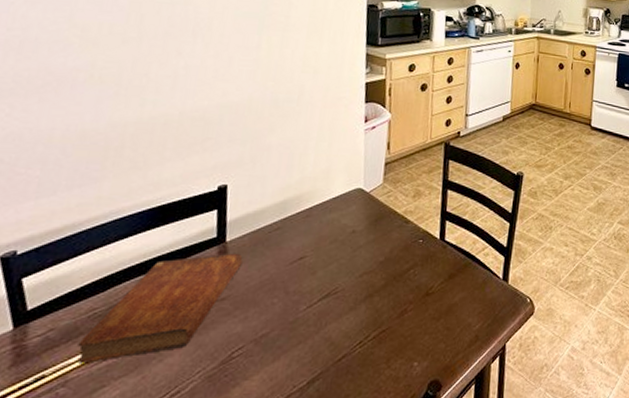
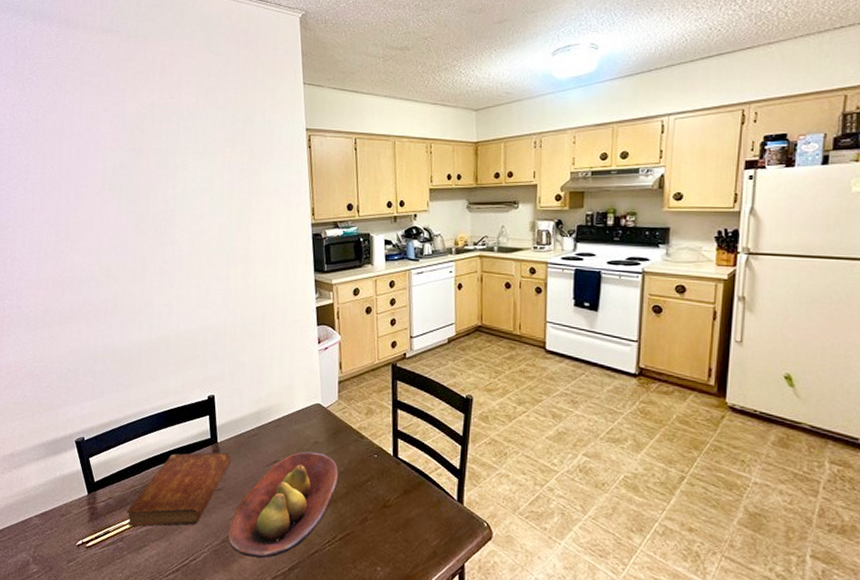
fruit bowl: none [229,243,379,377] -> present [227,451,339,559]

